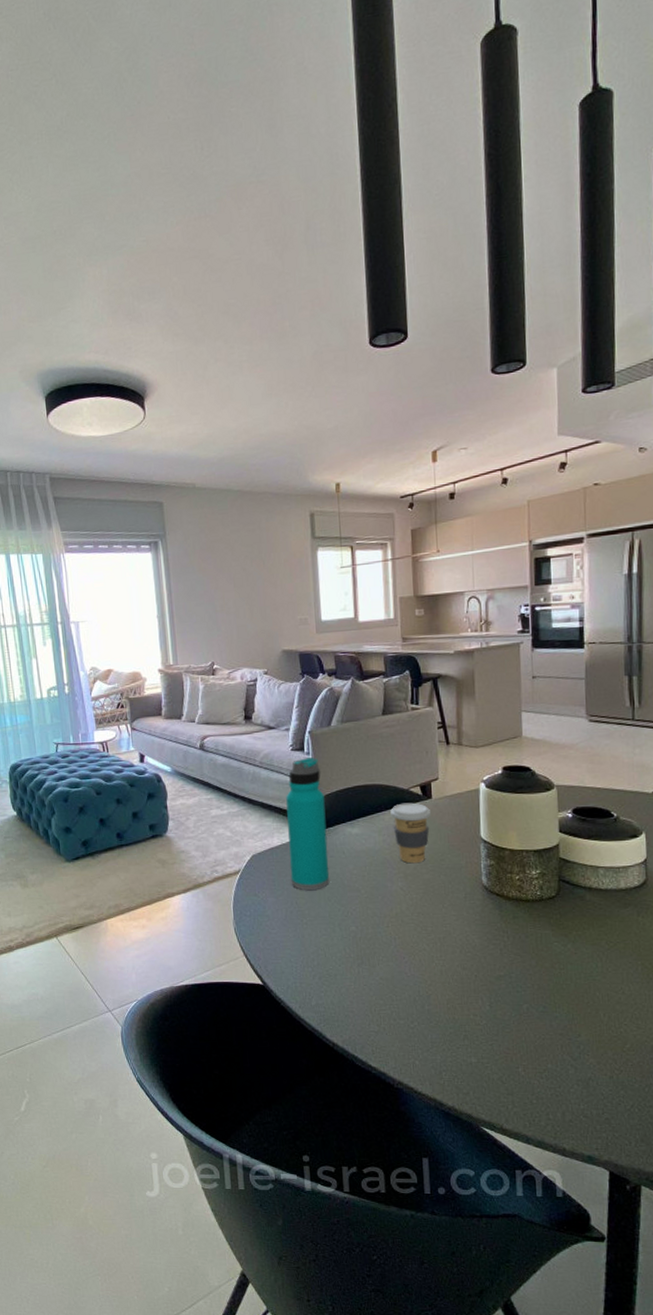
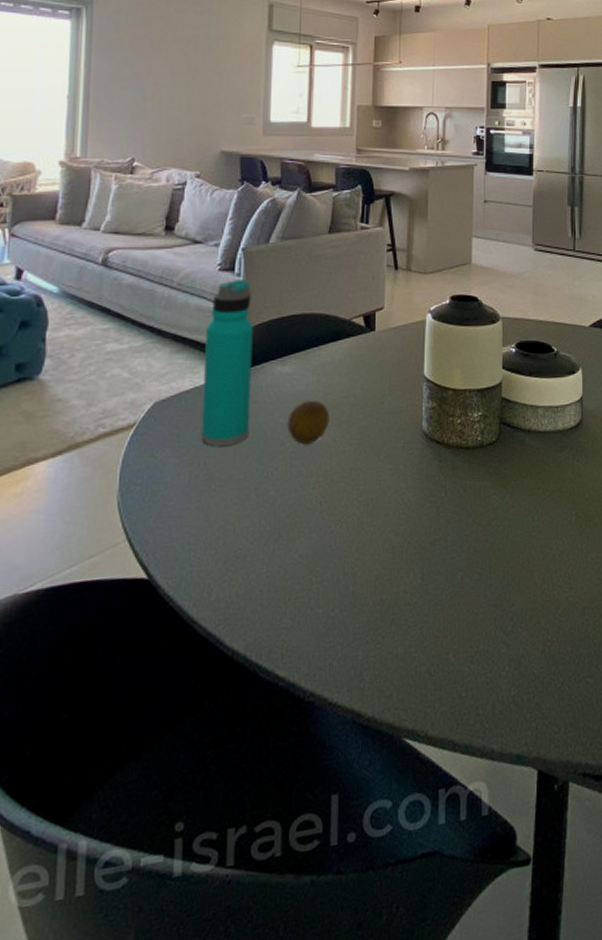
fruit: none [360,856,397,891] -> present [287,400,330,444]
coffee cup: present [390,802,432,864] -> none [328,335,374,409]

